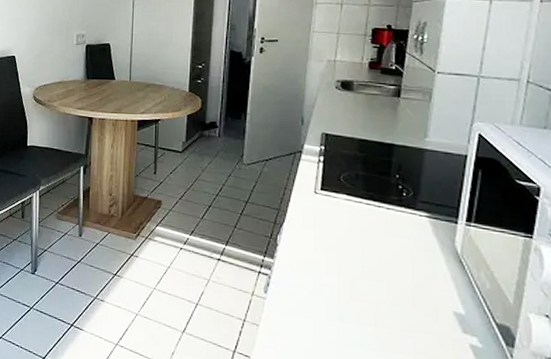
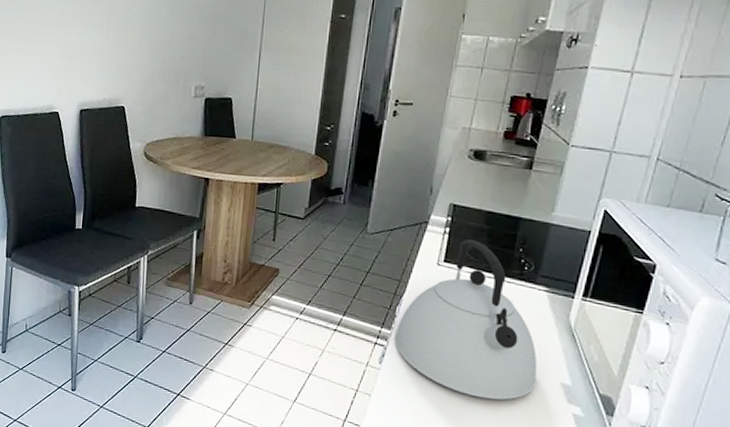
kettle: none [278,167,427,330] -> present [394,239,537,400]

